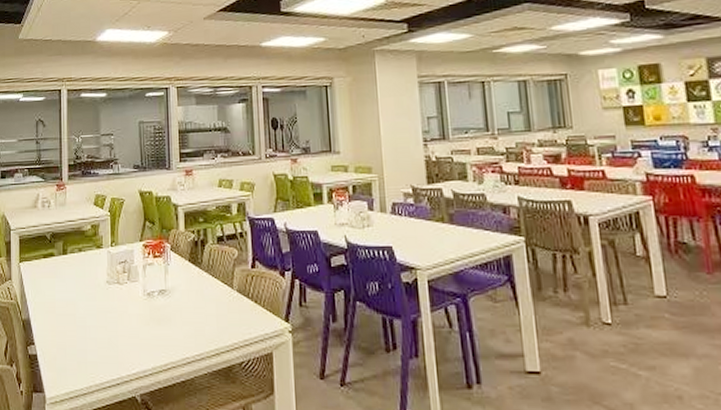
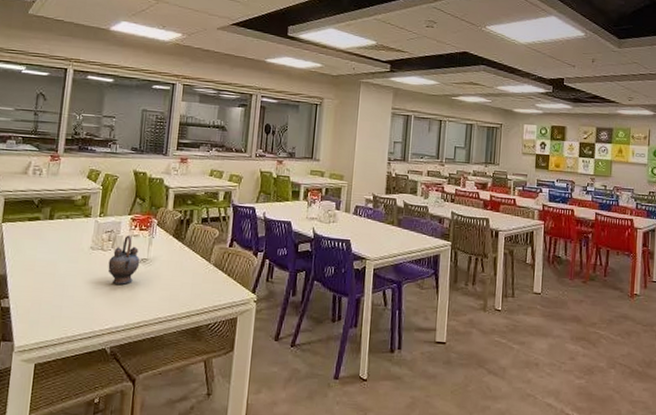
teapot: none [126,264,159,321] -> present [107,235,140,285]

